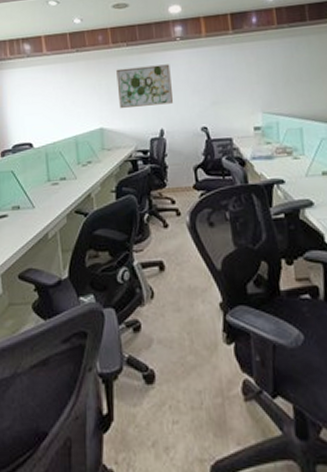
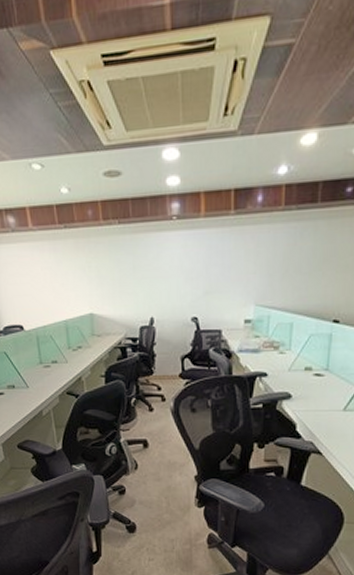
wall art: present [116,64,173,109] -> none [107,247,164,295]

